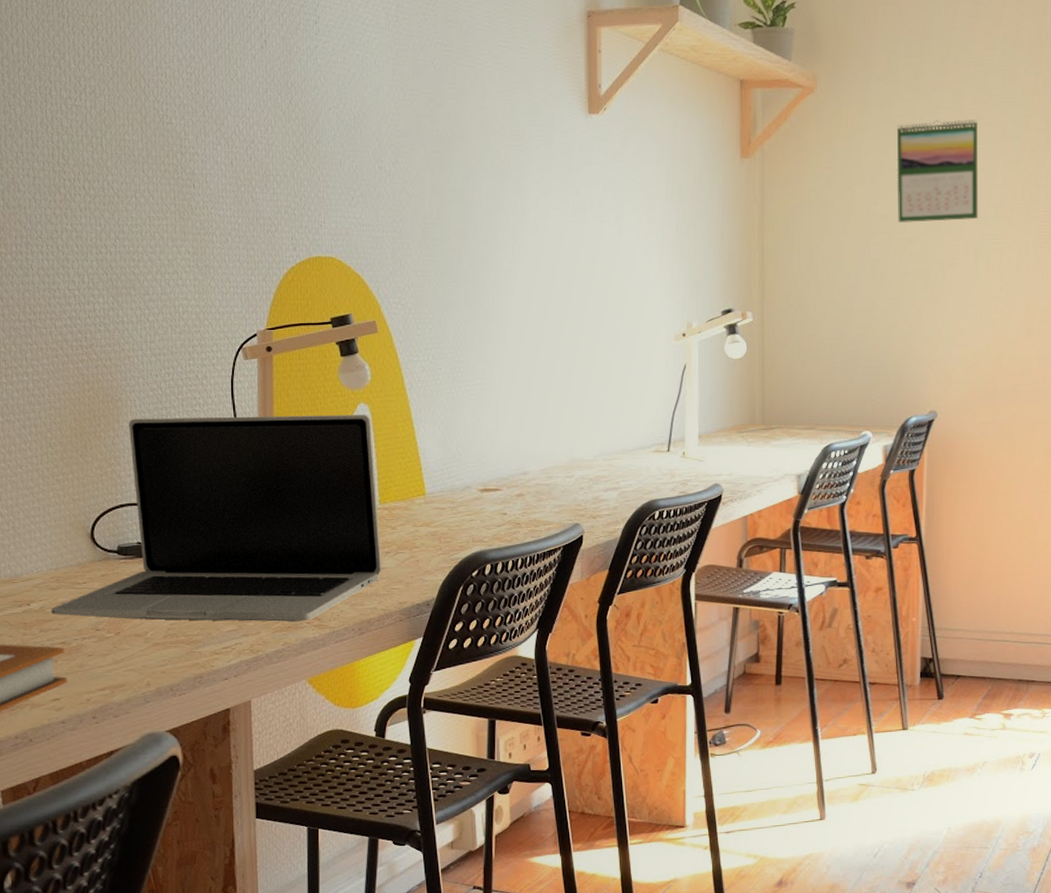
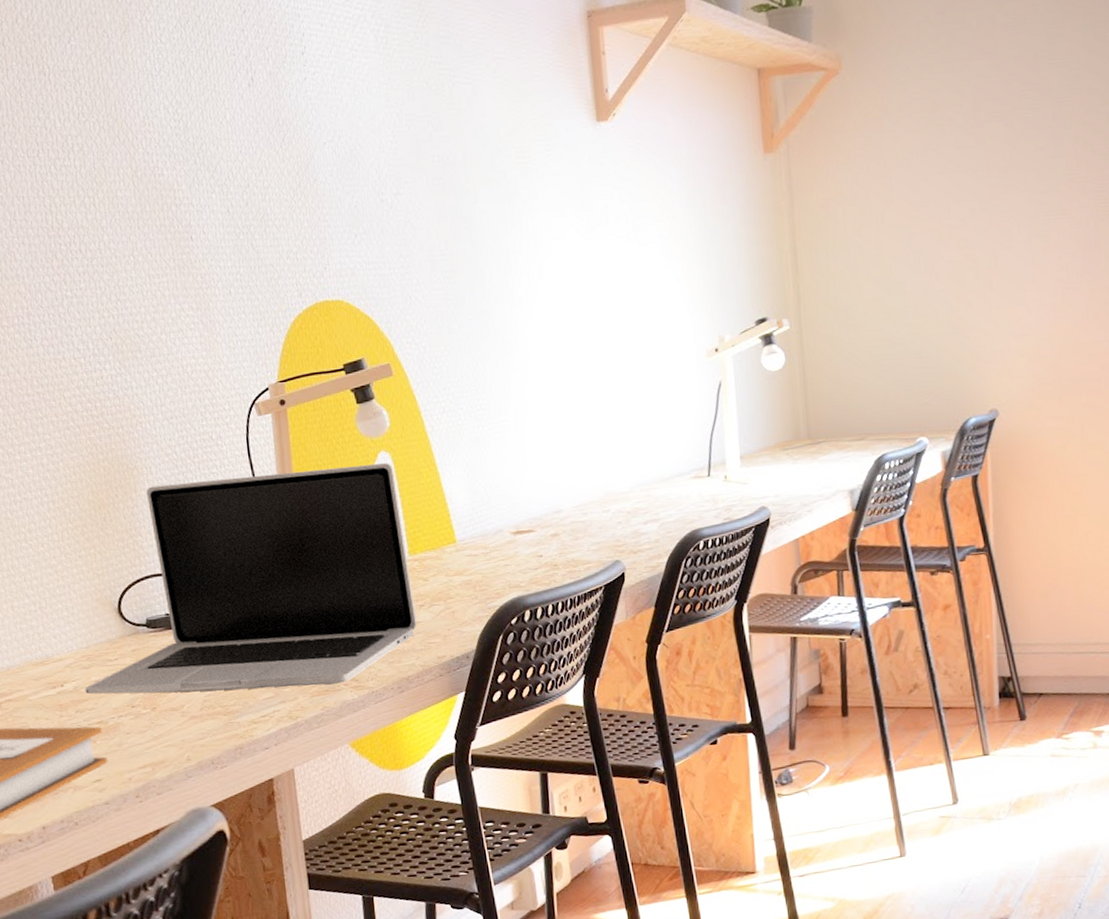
calendar: present [896,119,979,223] -> none [933,86,1030,208]

